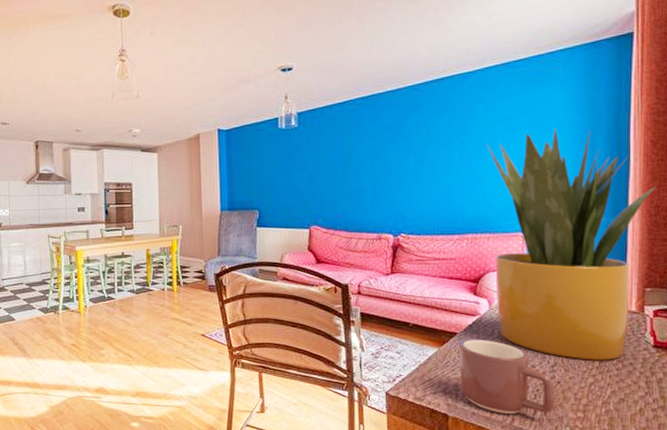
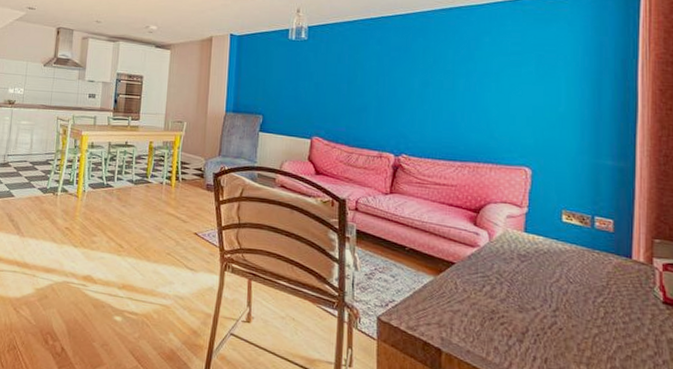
mug: present [459,338,555,414] -> none [456,270,557,361]
planter: present [486,128,656,360] -> none [492,67,664,312]

